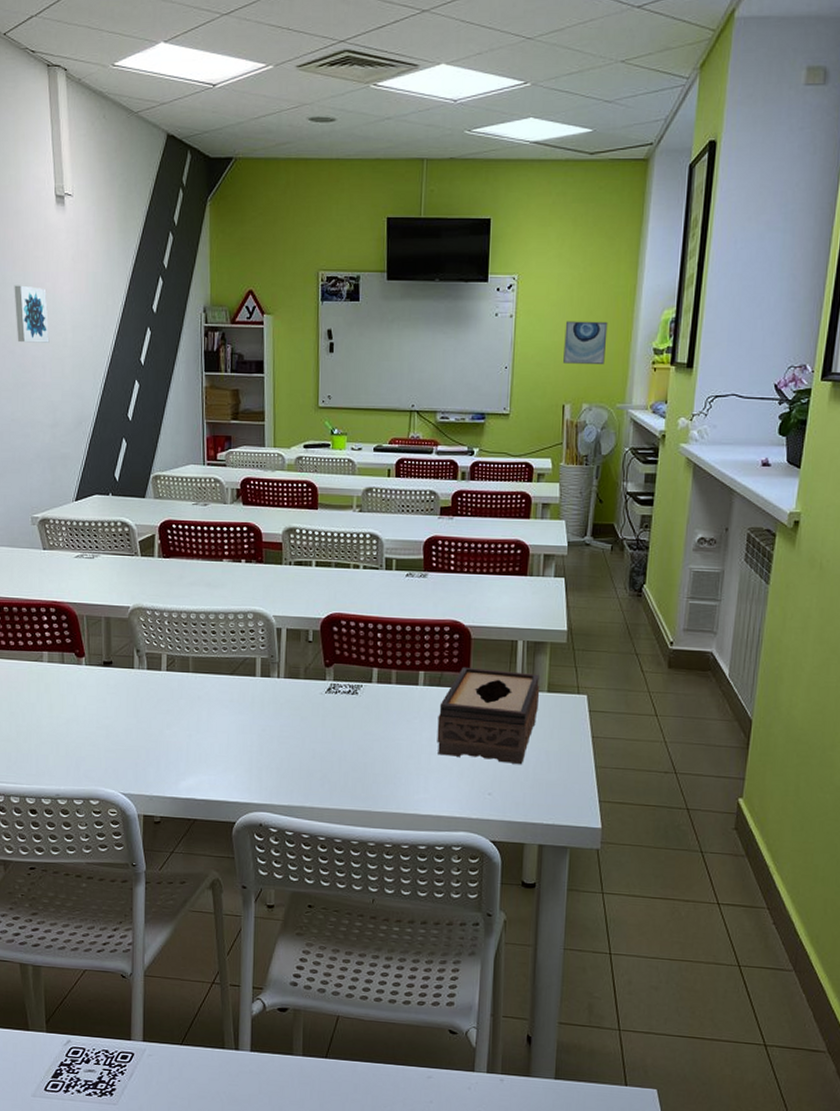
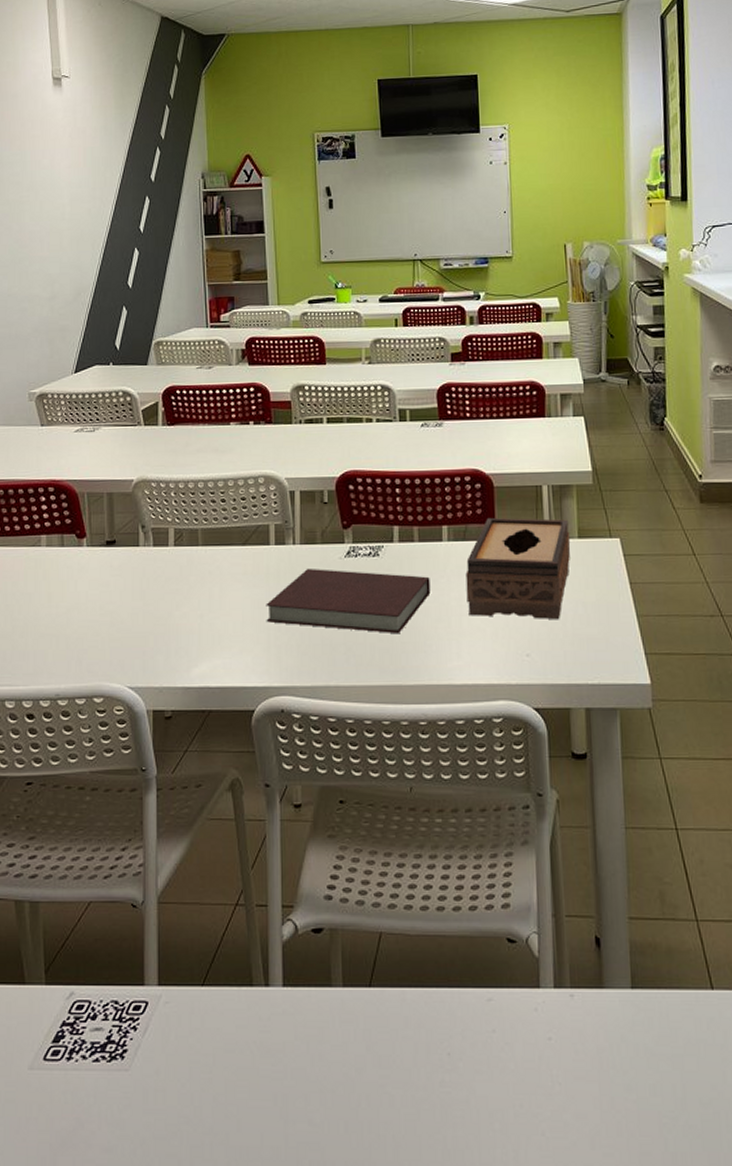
wall art: present [14,285,50,343] -> none [11,163,47,219]
notebook: none [249,701,404,765] -> present [266,569,431,633]
wall art: present [563,321,608,364] -> none [558,162,601,205]

